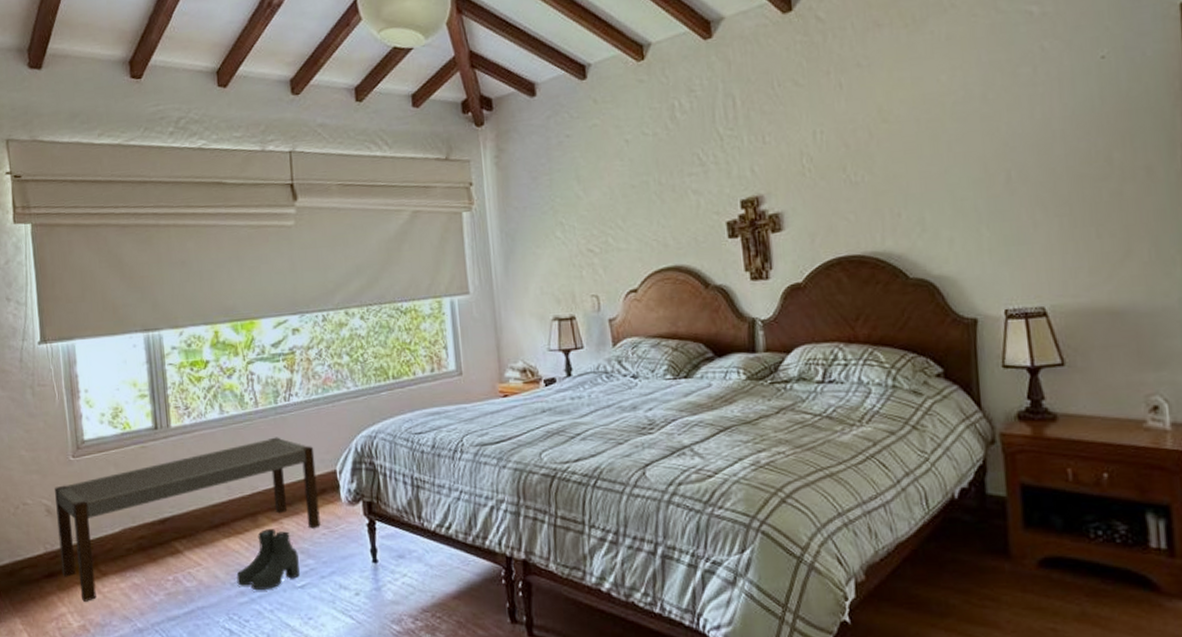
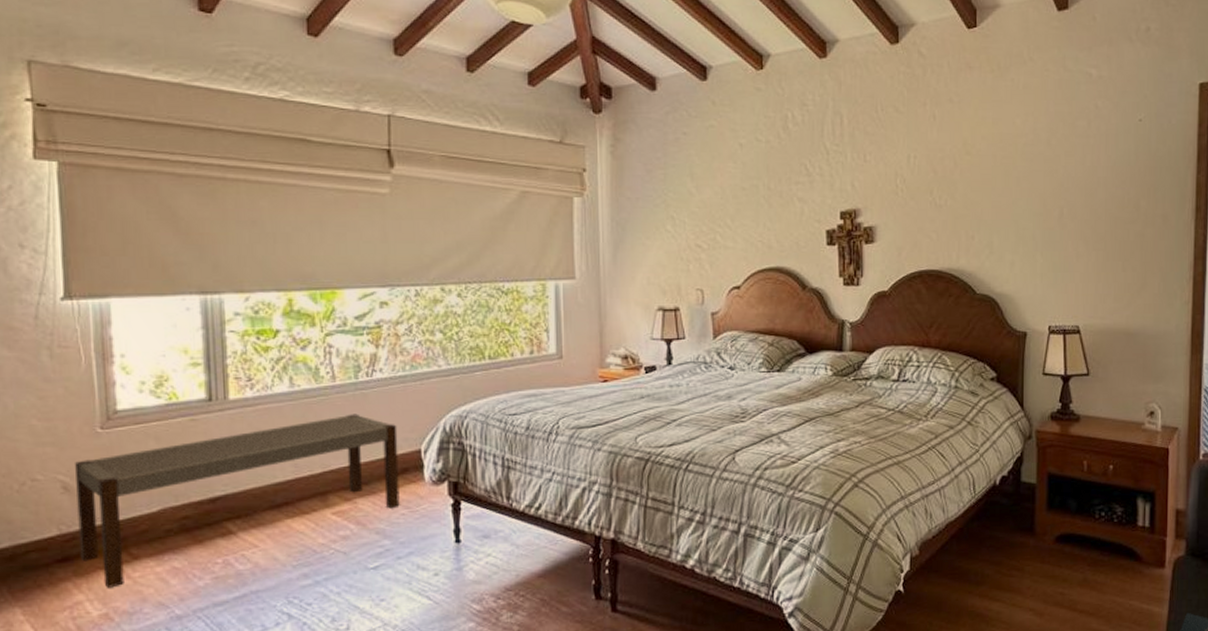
boots: present [236,529,300,591] -> none [300,509,373,573]

